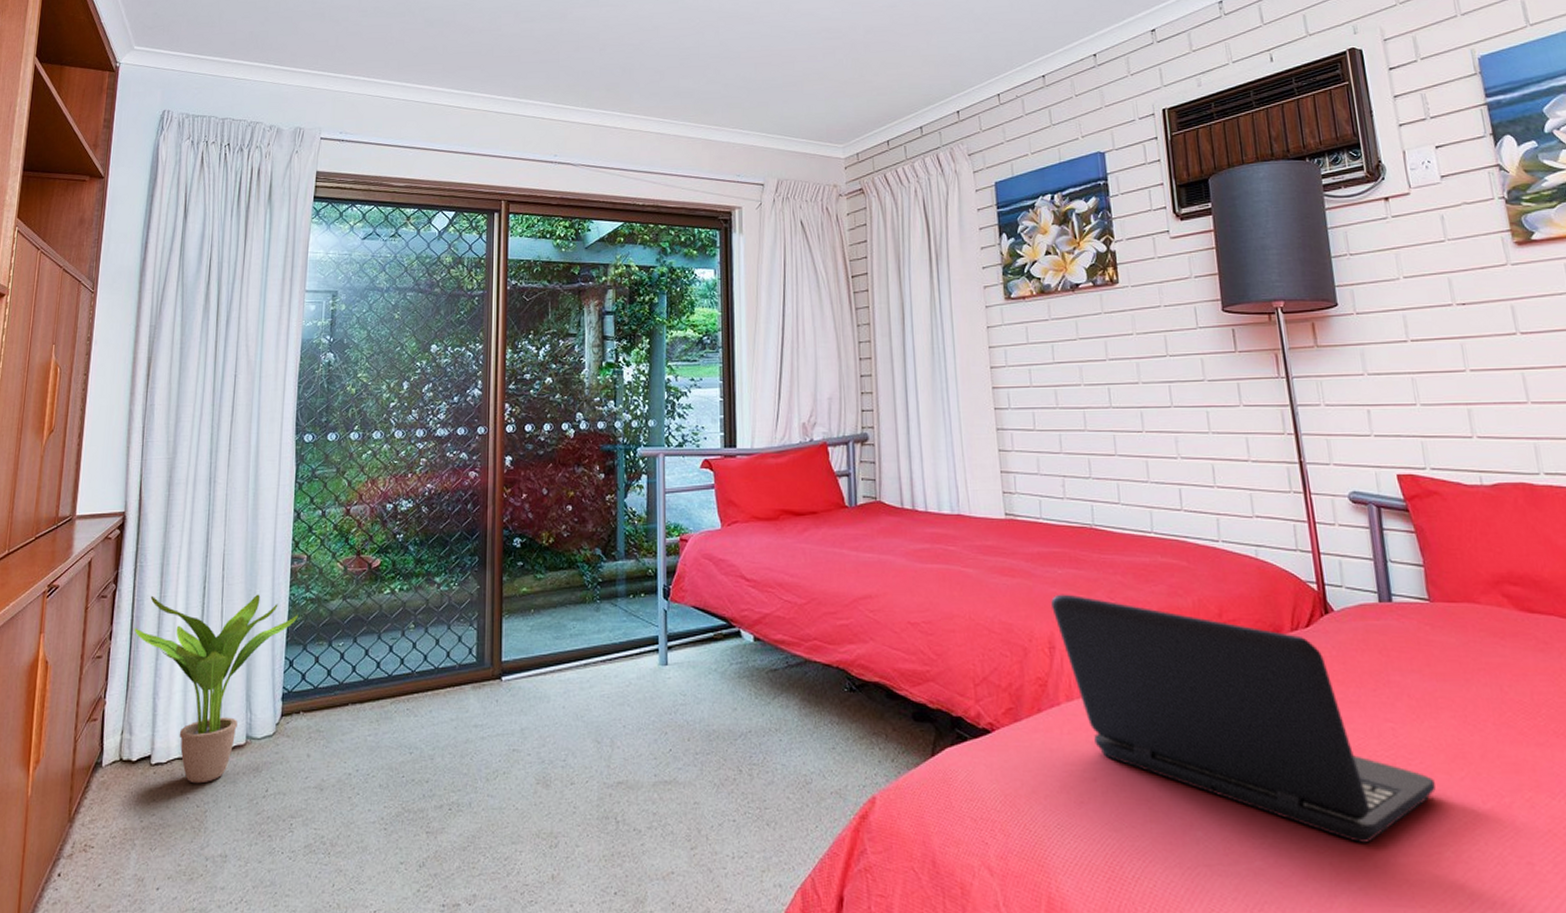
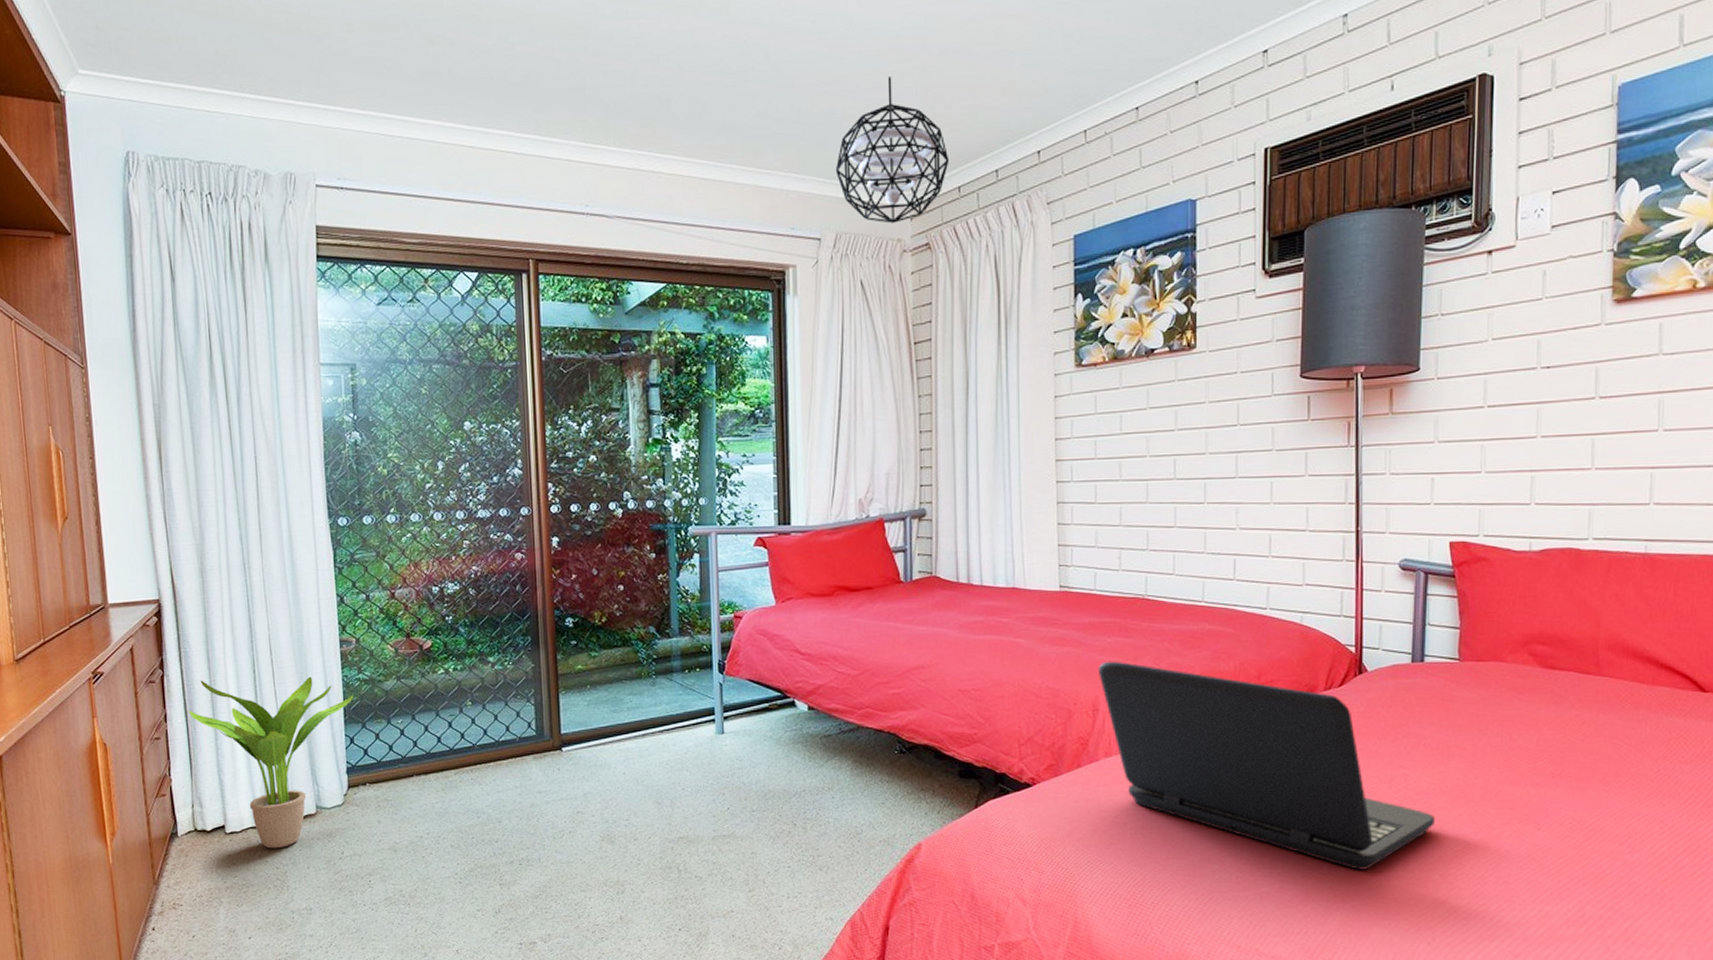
pendant light: none [776,51,878,172] -> present [835,77,949,224]

